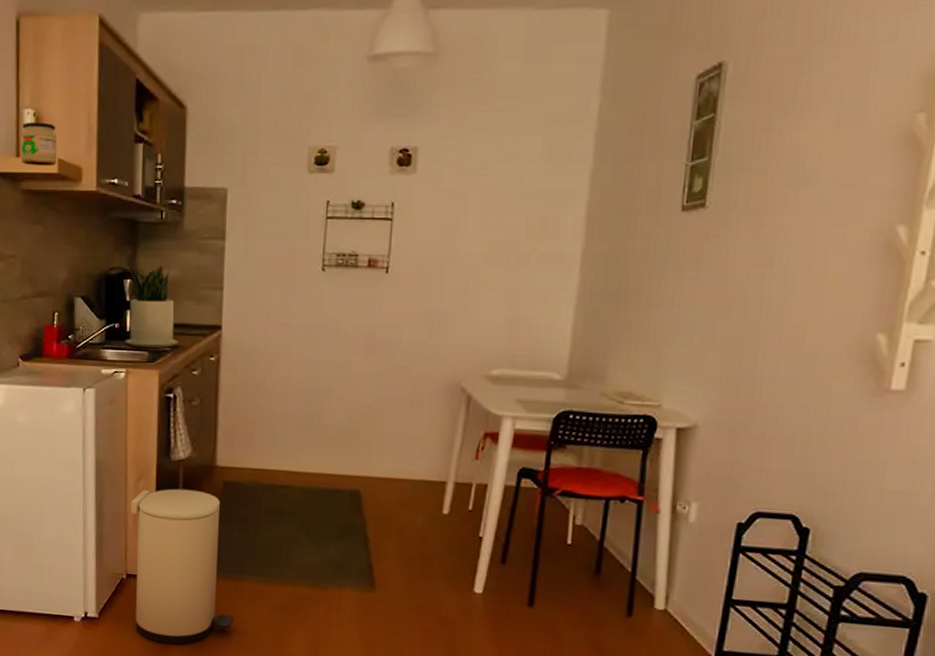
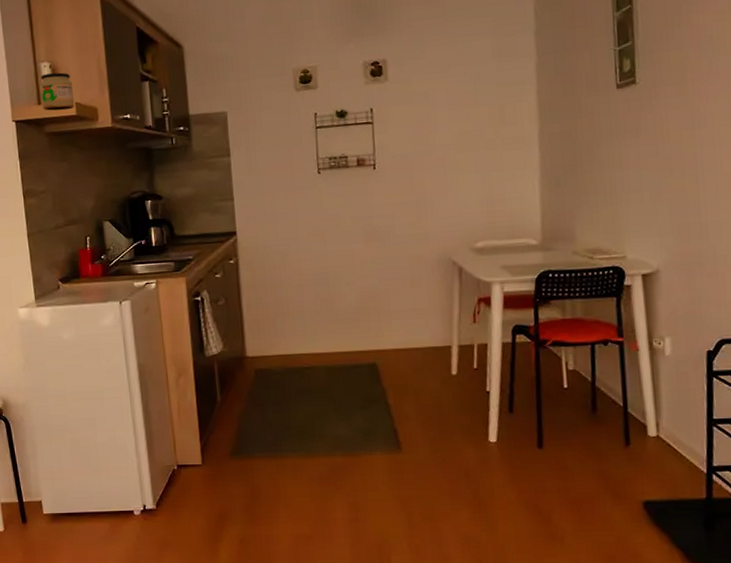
planter: present [124,266,178,349] -> none [149,185,199,260]
pedal bin: present [130,488,235,645] -> none [173,380,280,525]

